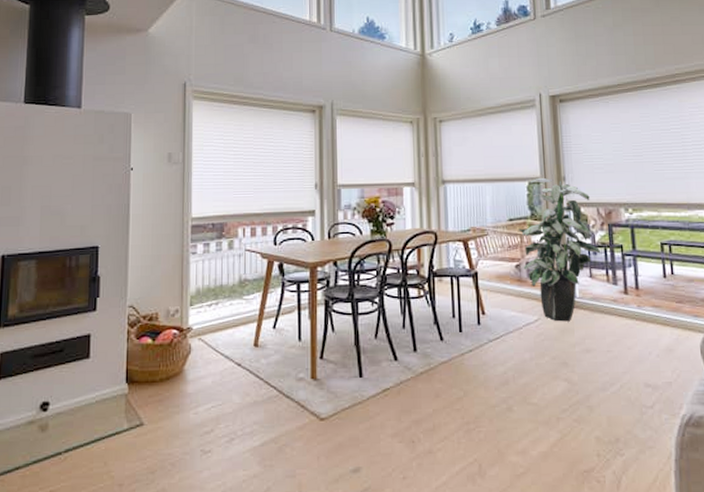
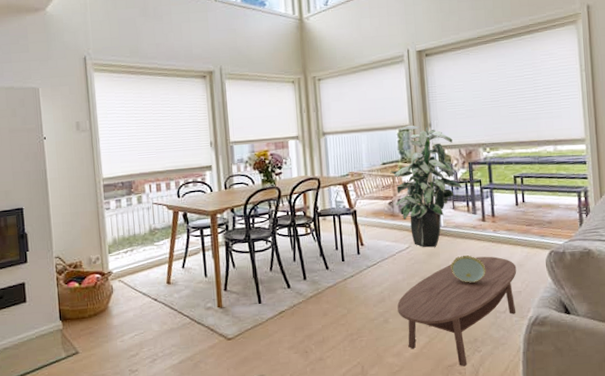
coffee table: none [523,336,666,474] -> present [397,256,517,367]
decorative bowl: none [587,334,629,368] -> present [450,255,486,283]

